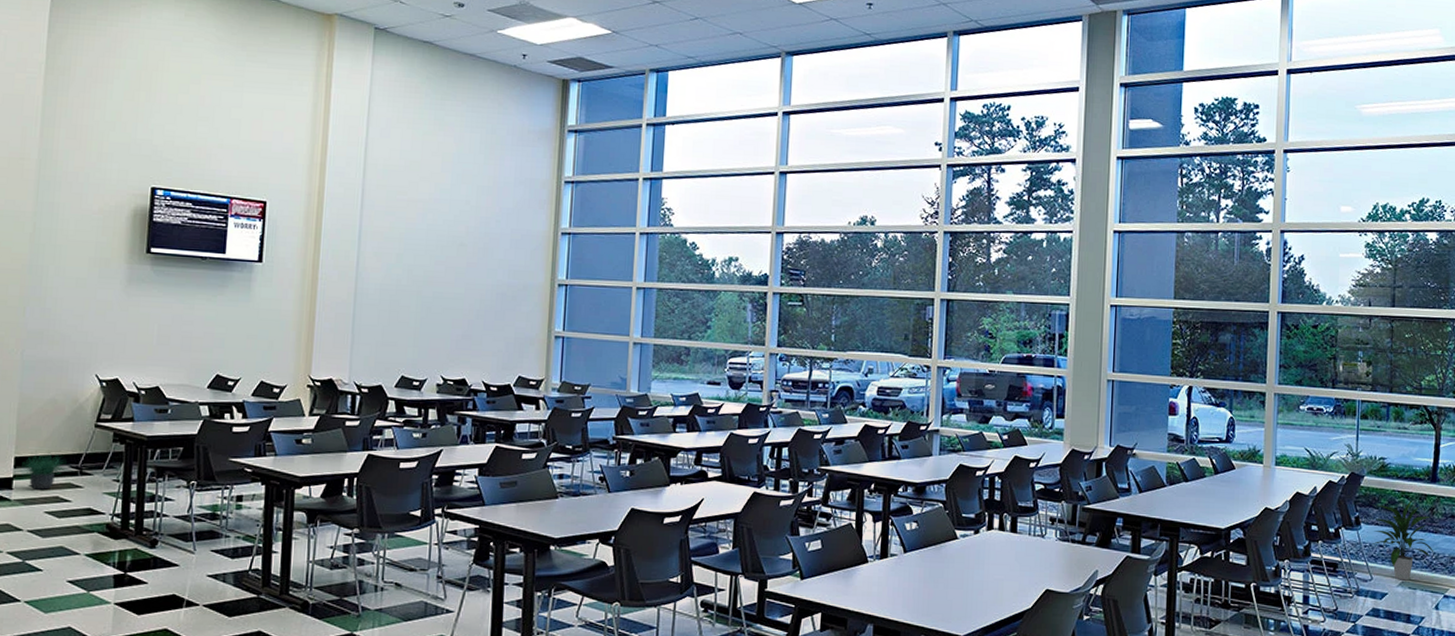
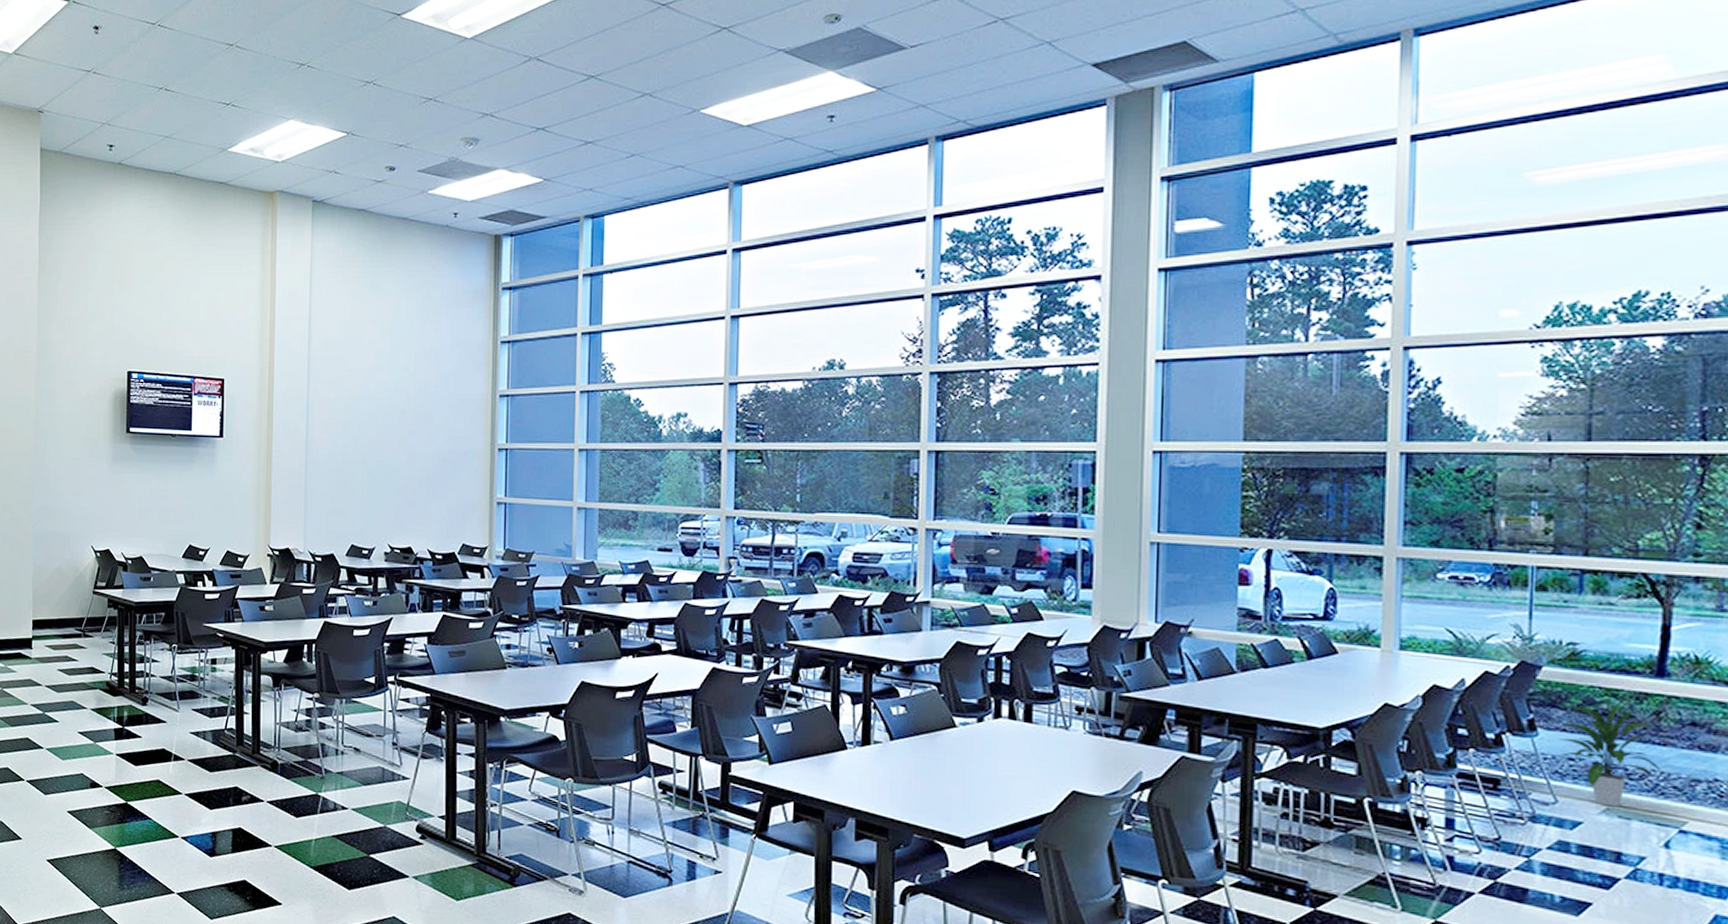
potted plant: present [21,450,65,490] -> none [38,614,71,650]

